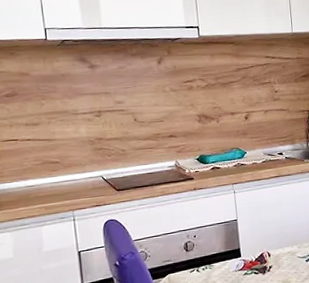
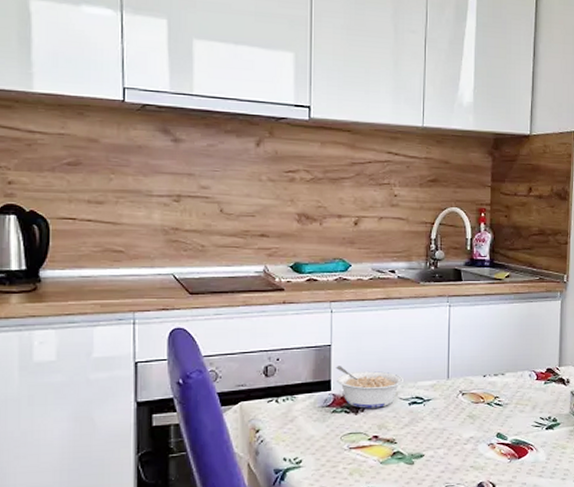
legume: none [243,236,300,269] -> present [336,366,403,409]

